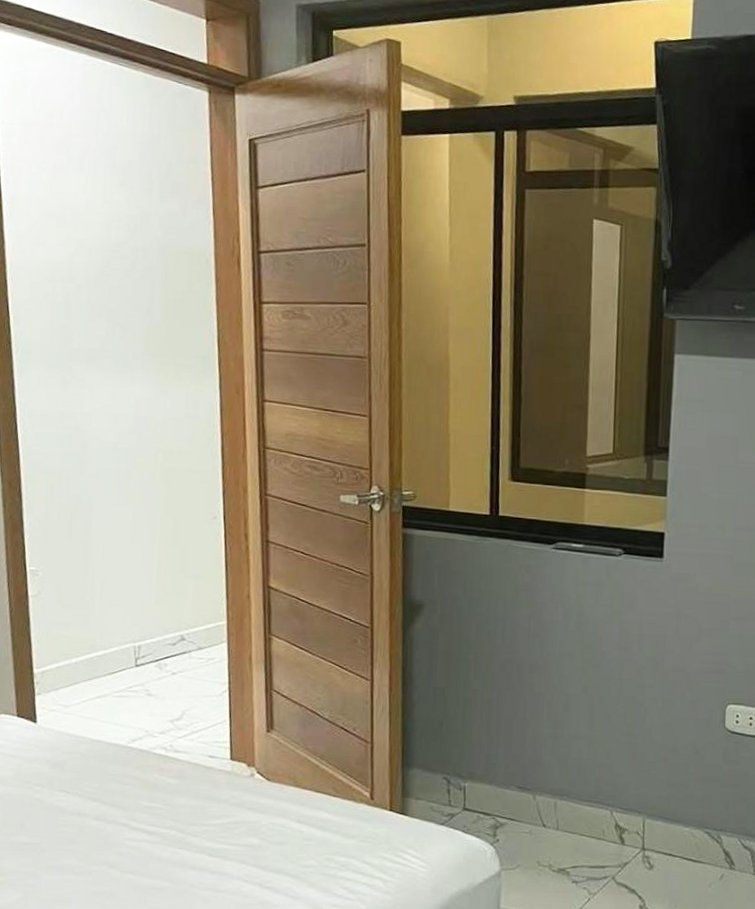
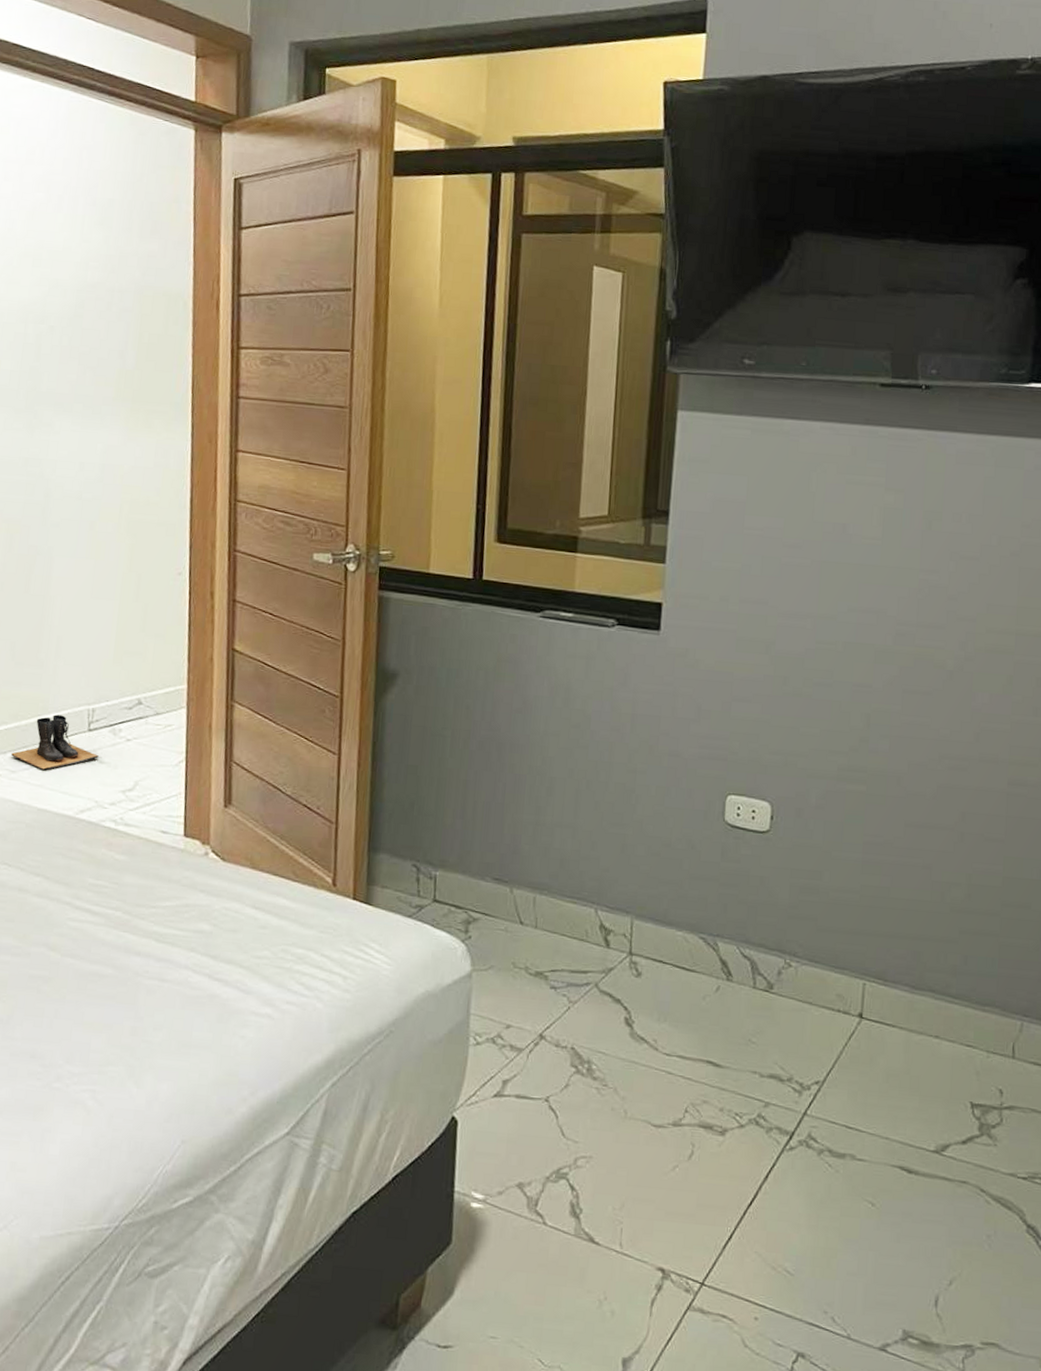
boots: none [64,652,147,704] -> present [11,714,99,770]

